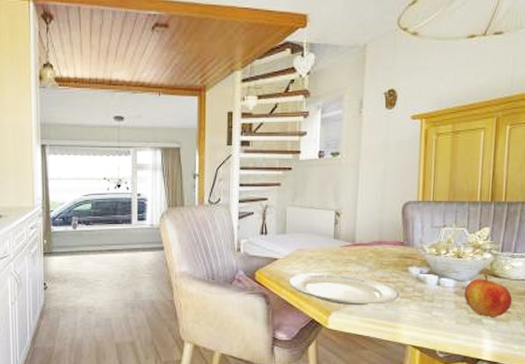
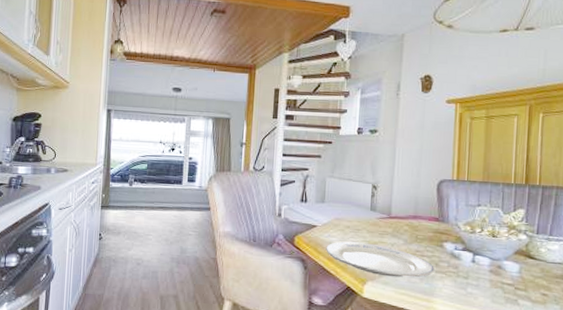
apple: present [464,274,513,317] -> none [499,255,549,299]

